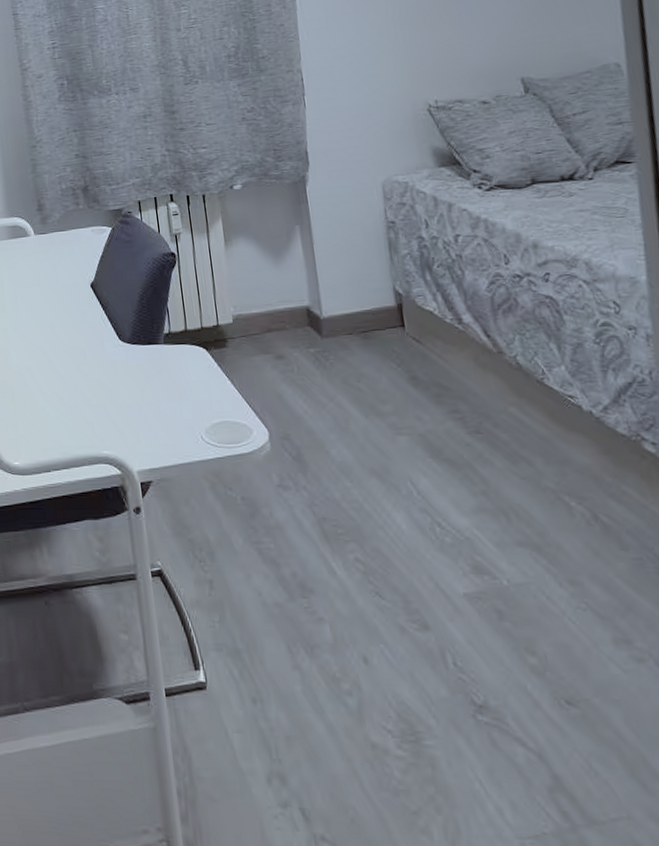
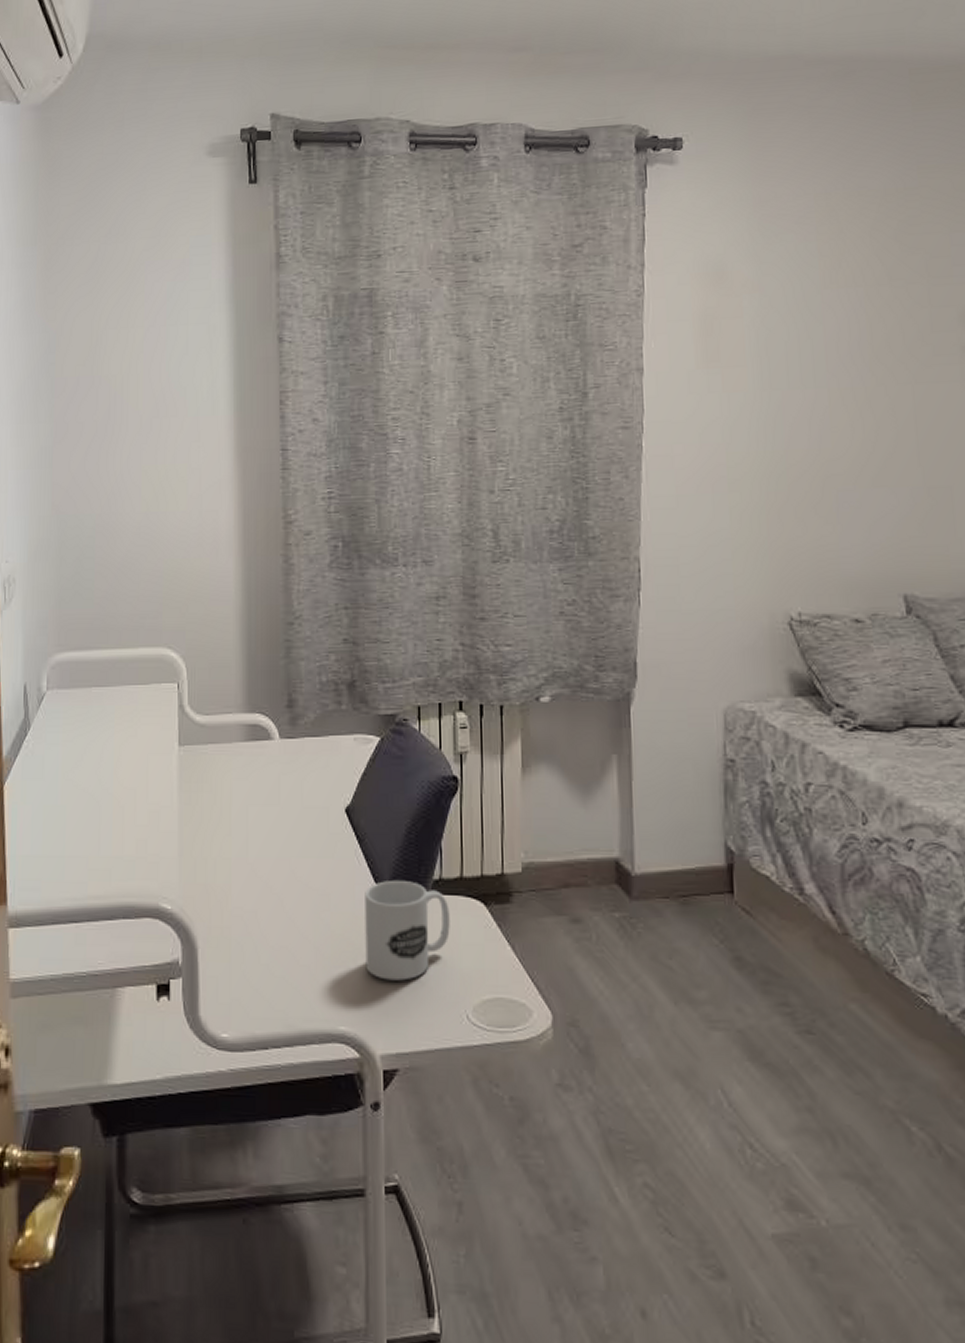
mug: none [112,335,182,413] -> present [365,879,450,981]

